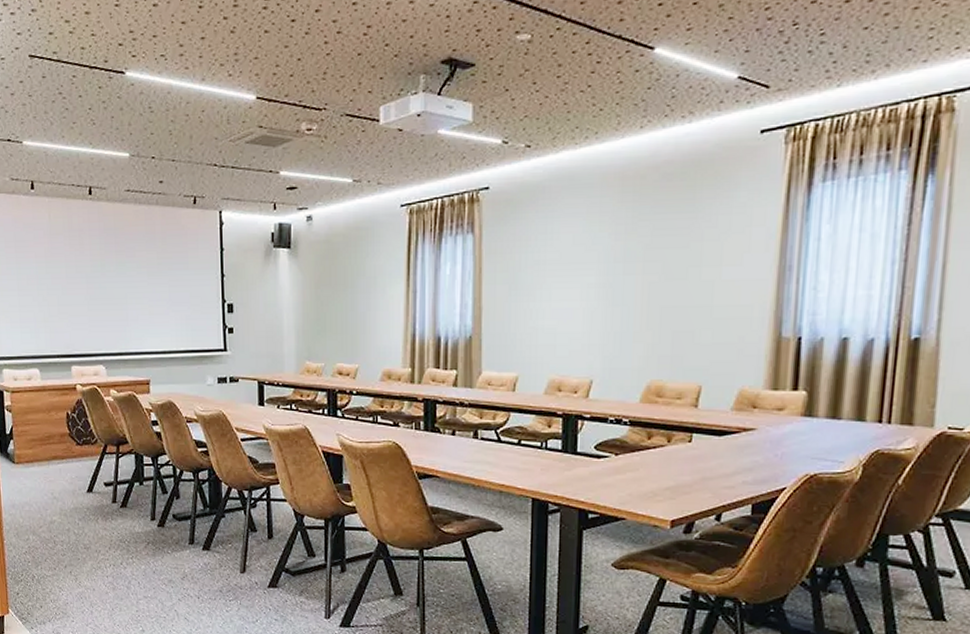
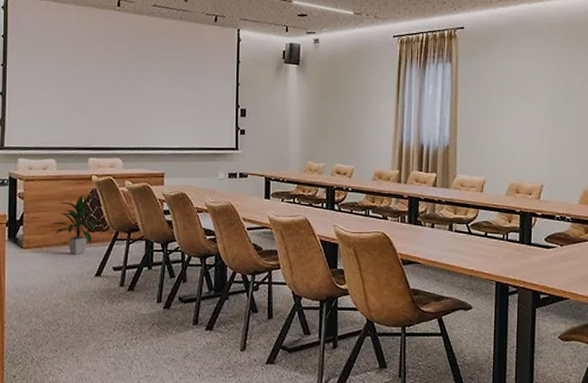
indoor plant: none [39,406,89,470] -> present [50,194,101,255]

